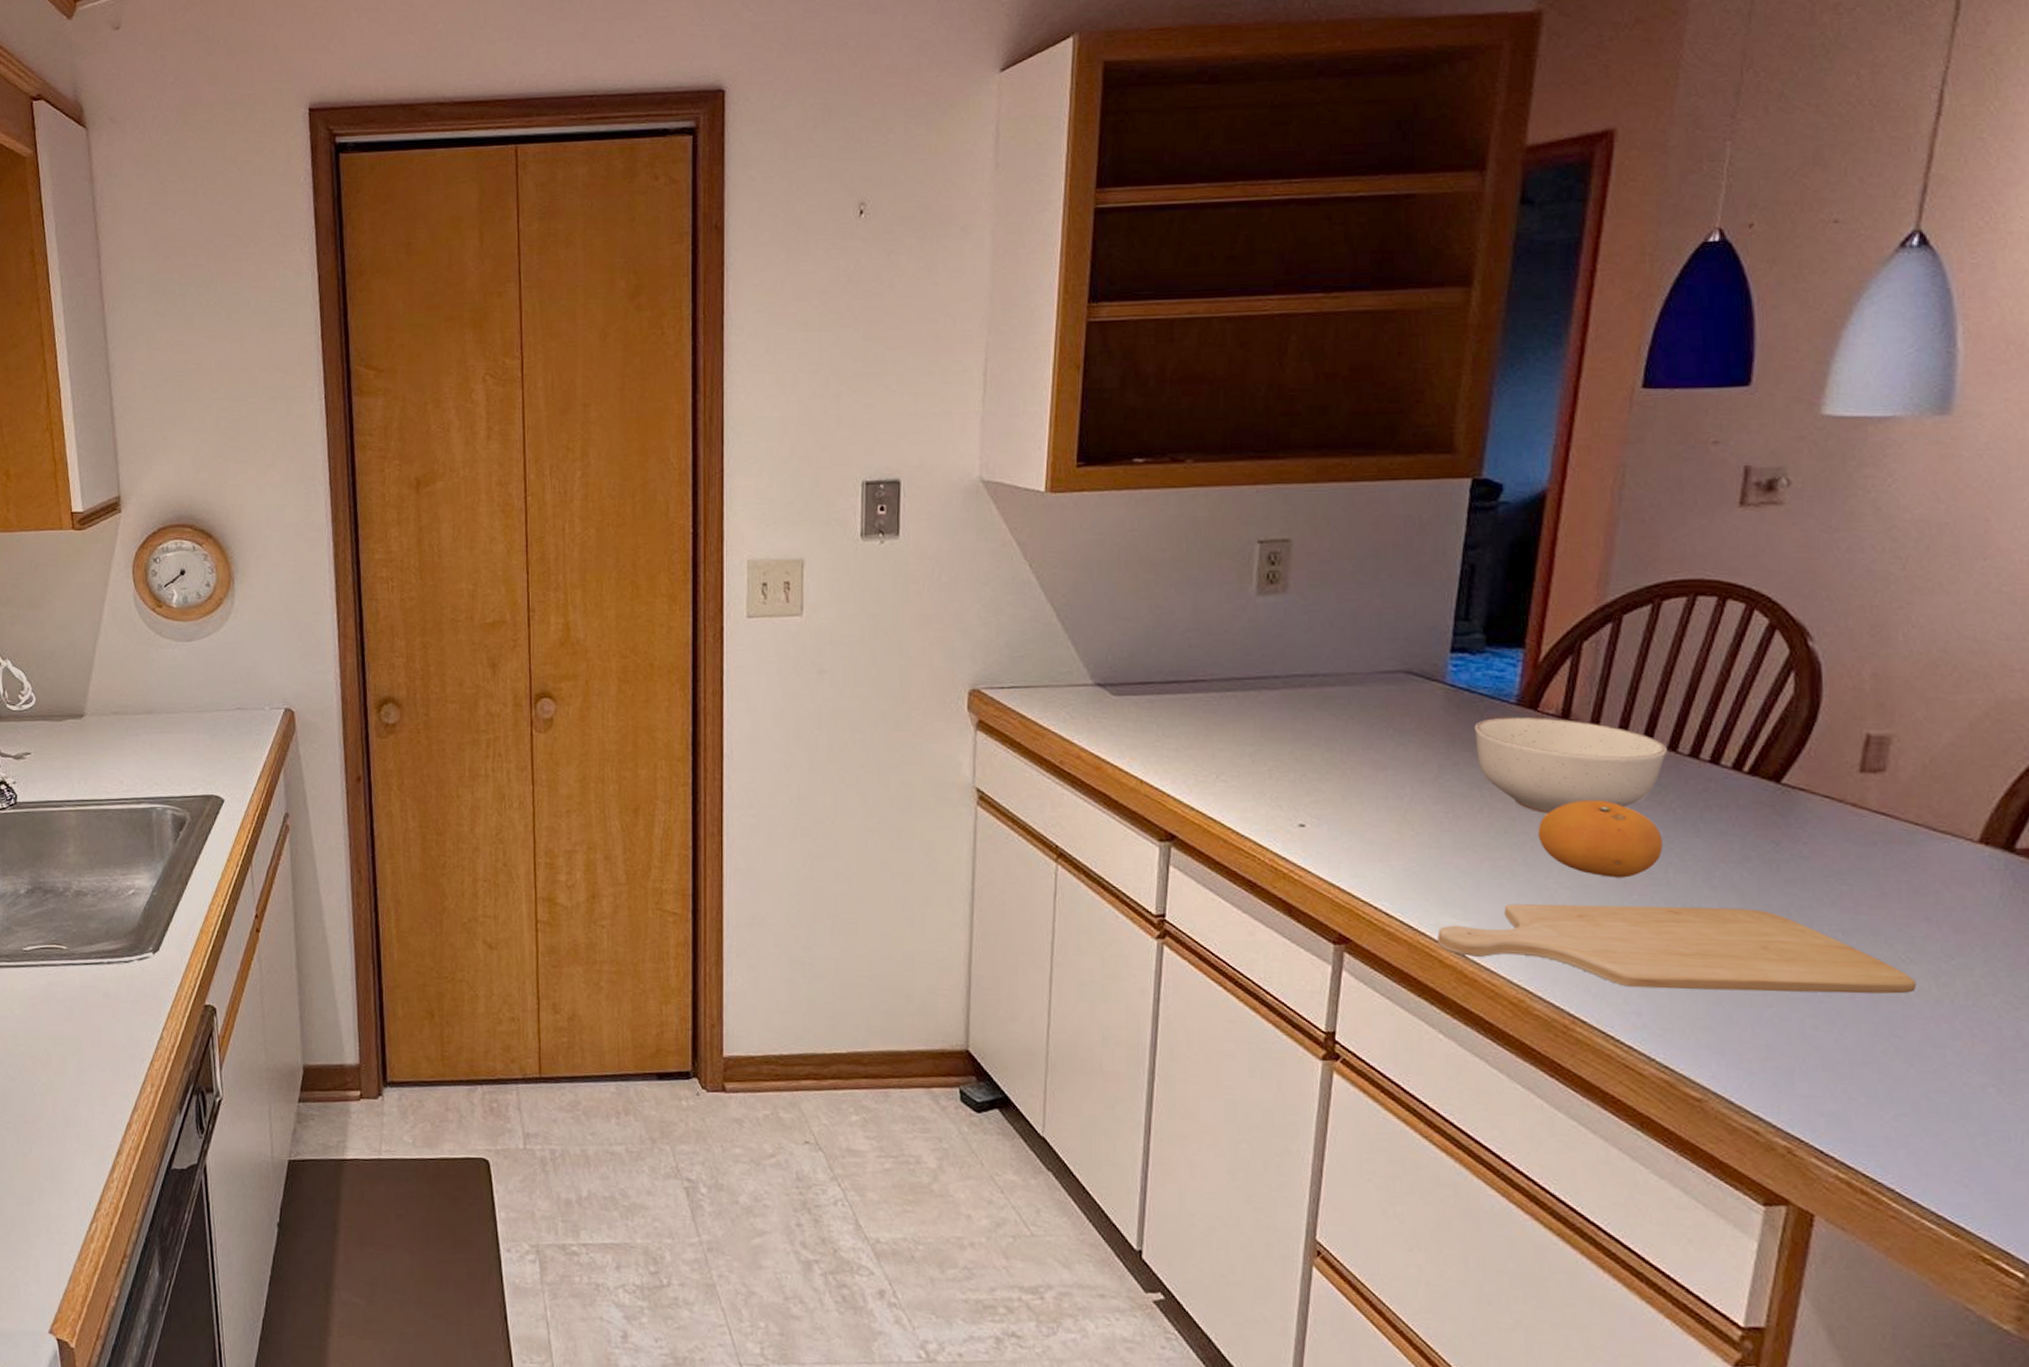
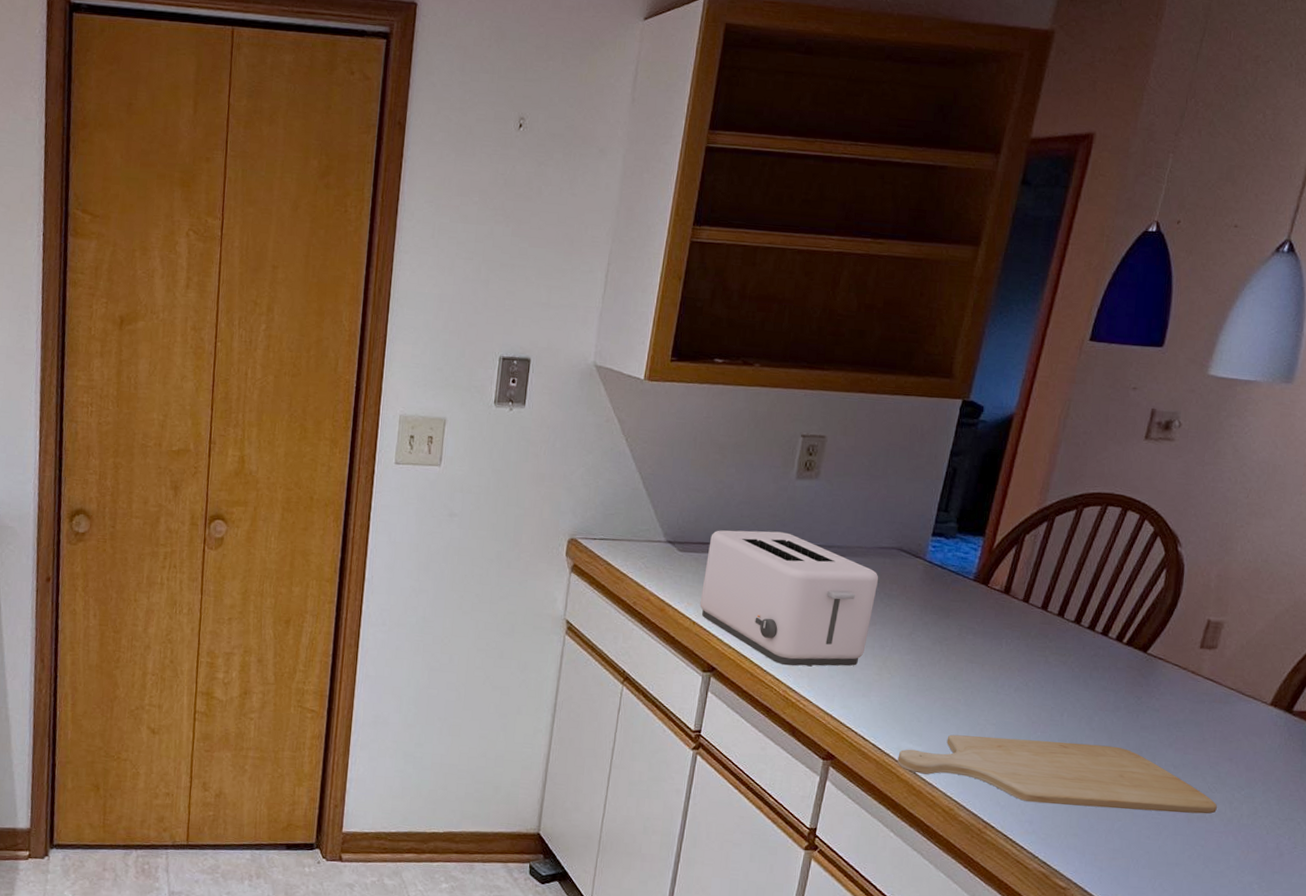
toaster: none [1146,662,1384,828] -> present [699,530,879,666]
bowl: present [1474,717,1668,813] -> none [941,589,1074,666]
fruit: present [1538,799,1663,878] -> none [977,657,1063,719]

